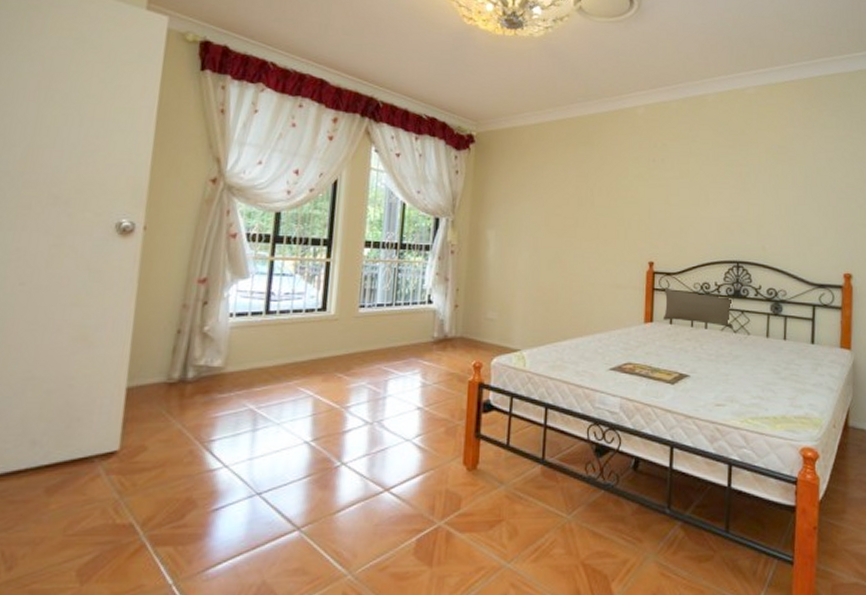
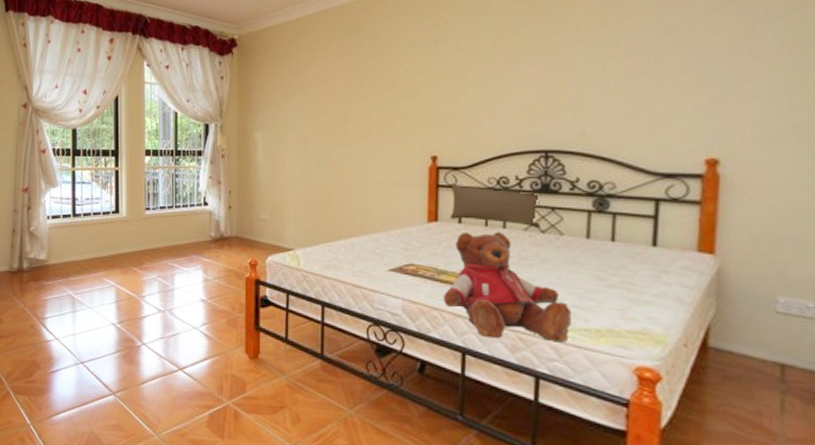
teddy bear: none [656,332,756,431] -> present [443,232,571,341]

